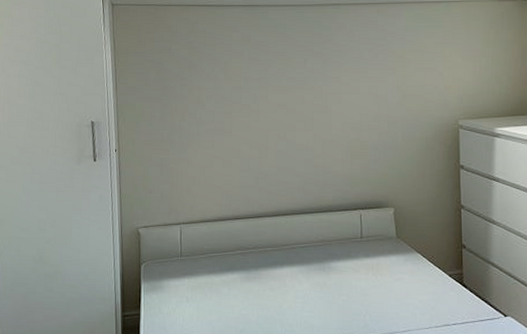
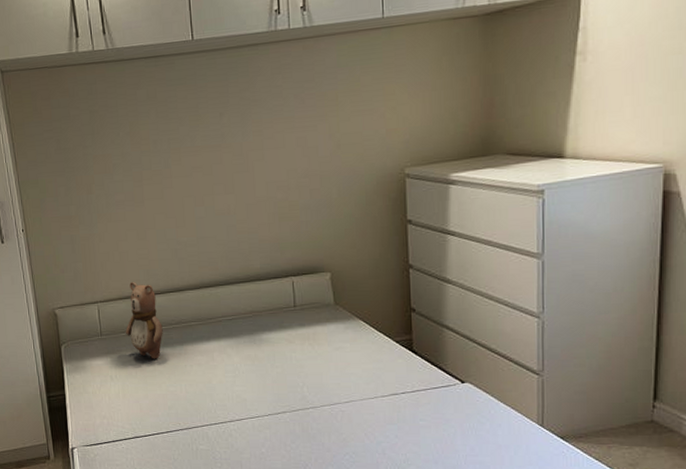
teddy bear: none [205,206,240,282] -> present [126,282,163,359]

